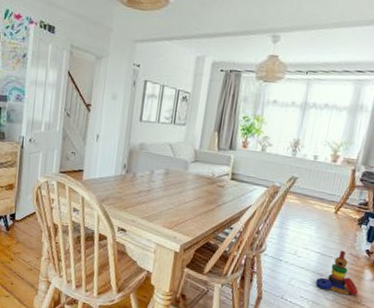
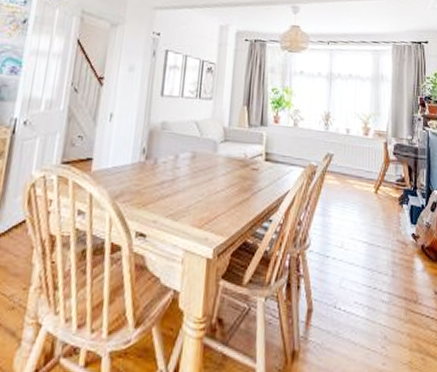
stacking toy: present [315,250,358,296] -> none [368,237,412,293]

